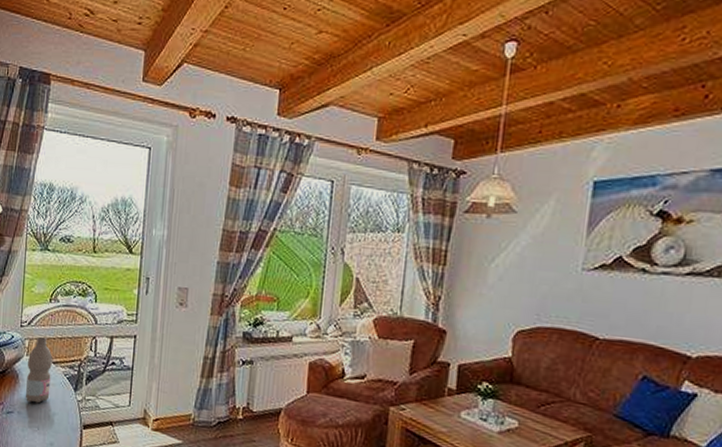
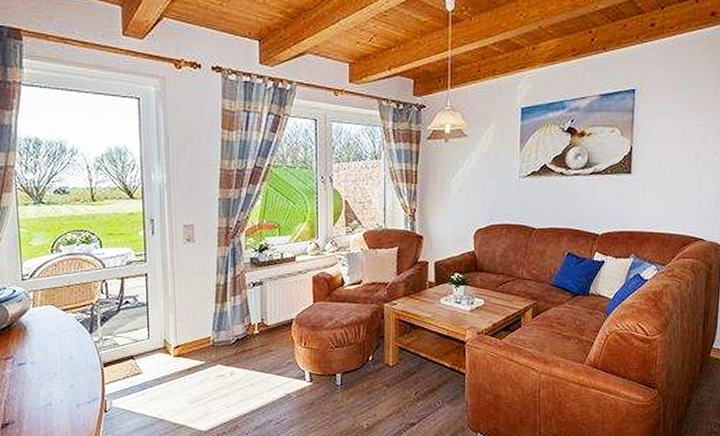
water bottle: present [26,336,53,404] -> none [35,287,64,351]

